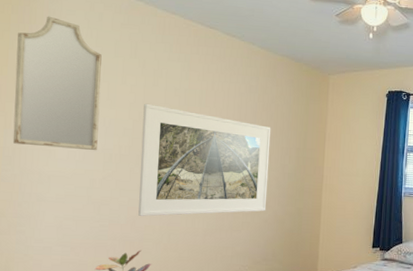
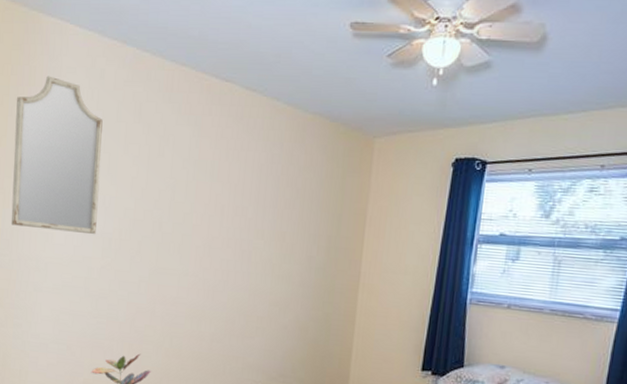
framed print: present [138,103,271,217] -> none [138,178,296,316]

